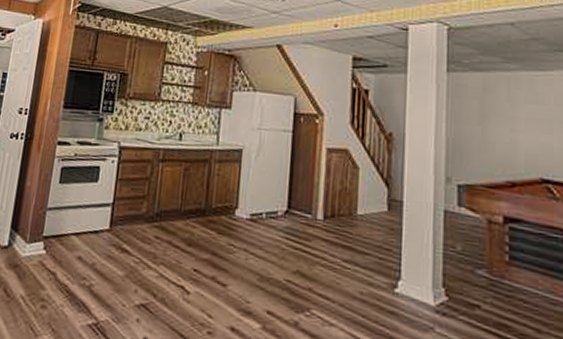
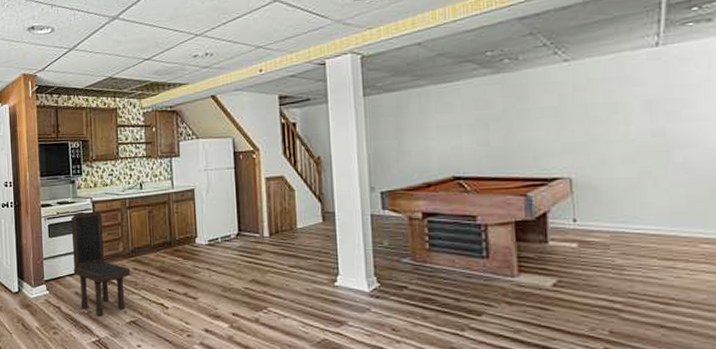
dining chair: none [81,157,152,292] -> present [71,211,131,316]

